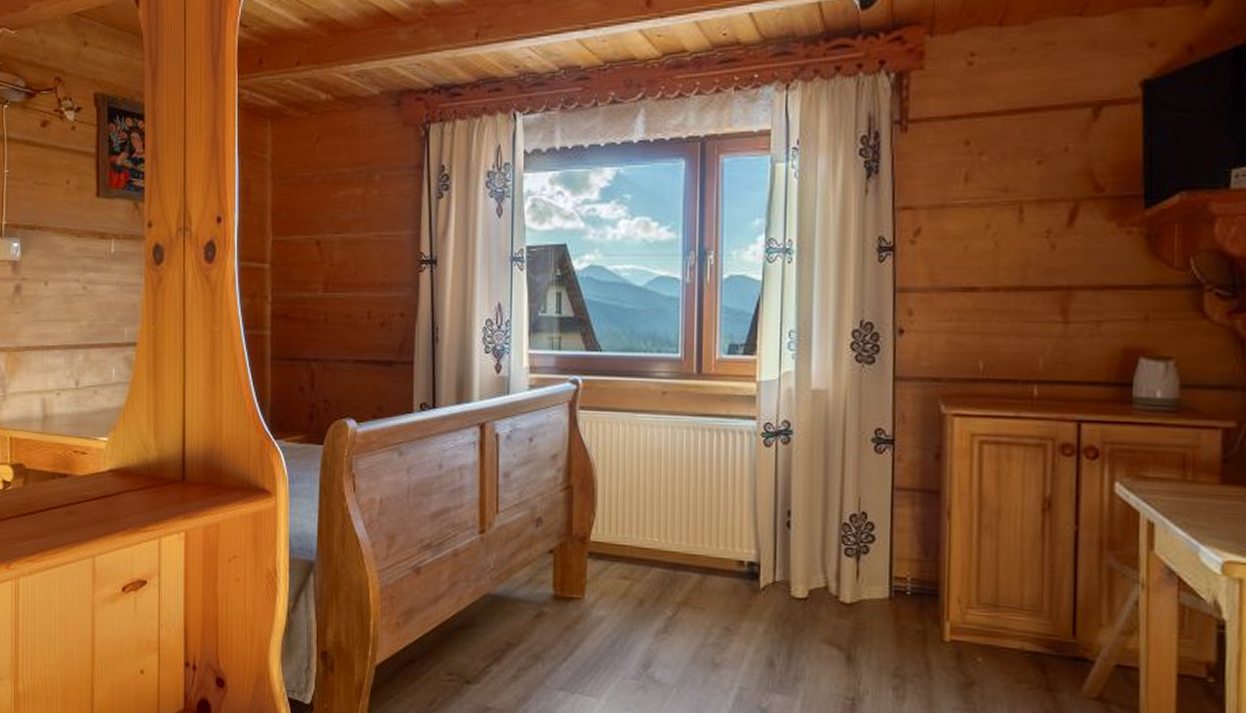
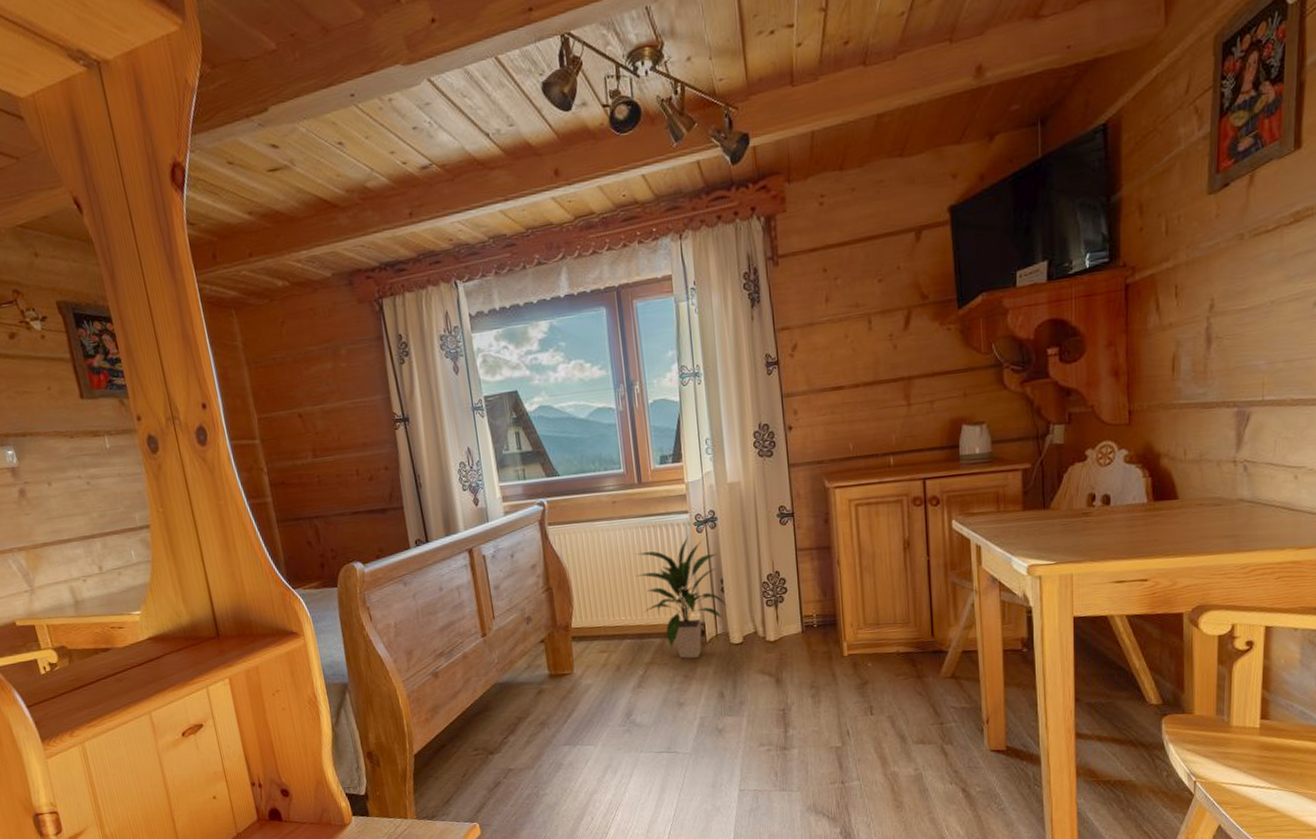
indoor plant: none [678,448,794,609] -> present [635,536,729,659]

